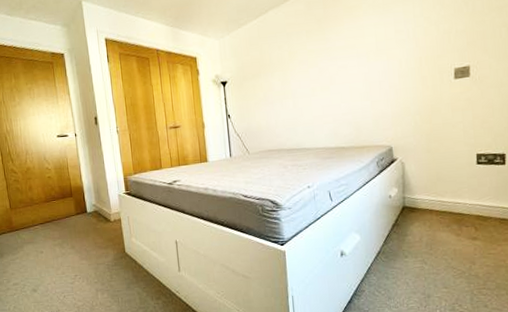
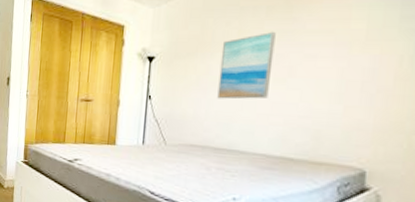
wall art: none [278,50,319,109] -> present [217,31,276,99]

